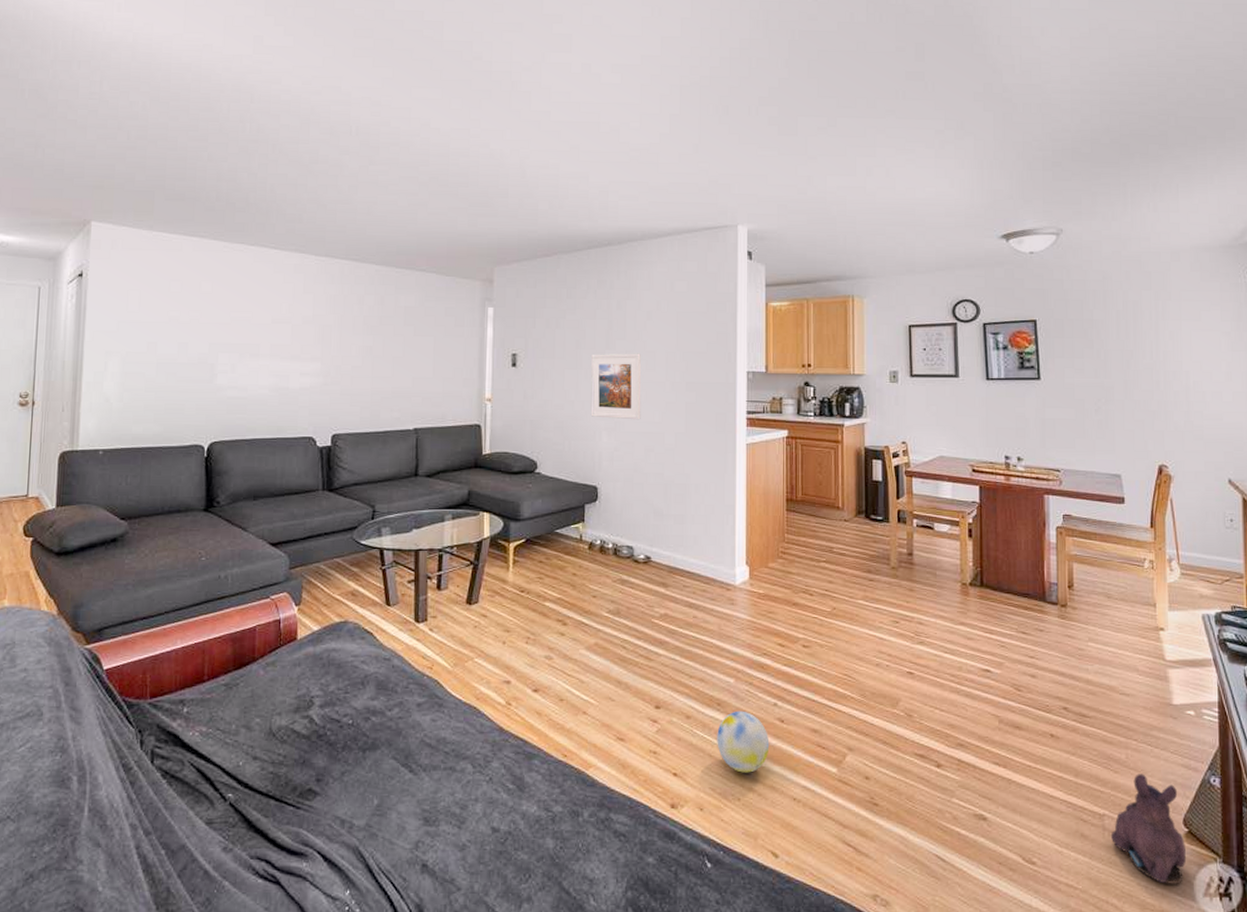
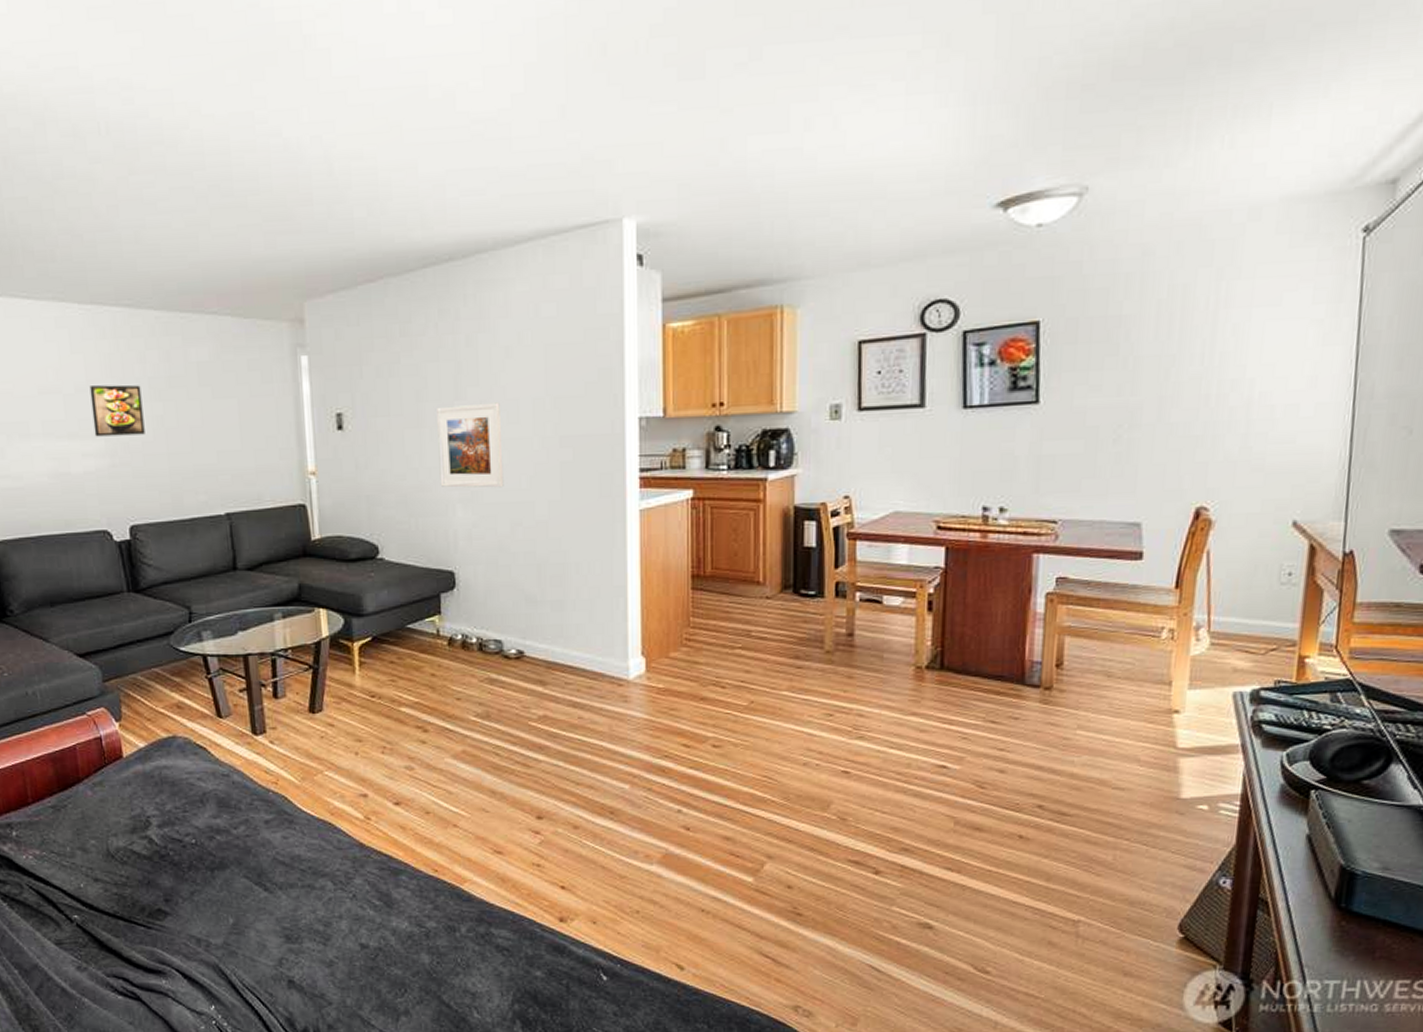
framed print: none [313,319,357,361] -> present [89,384,145,437]
ball: present [717,710,770,773] -> none [610,819,673,884]
plush toy: present [1110,774,1187,884] -> none [1084,876,1179,992]

